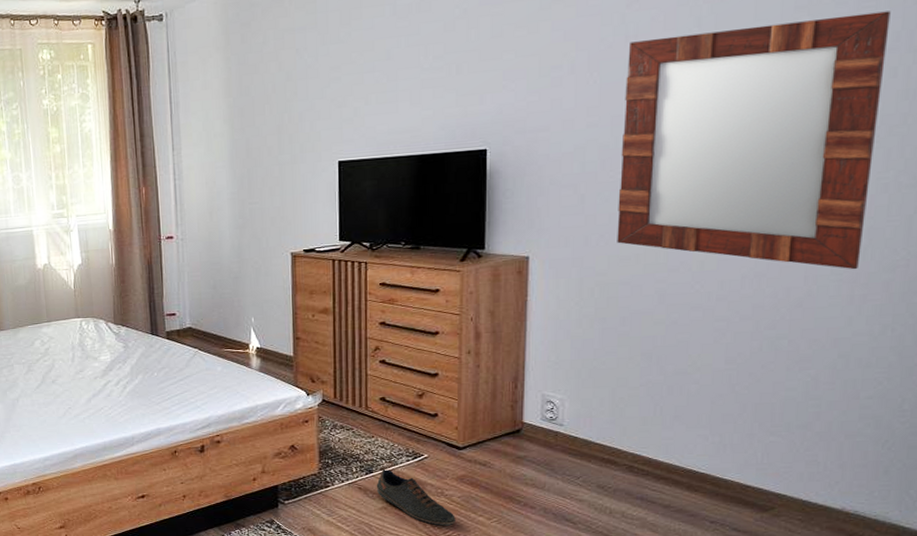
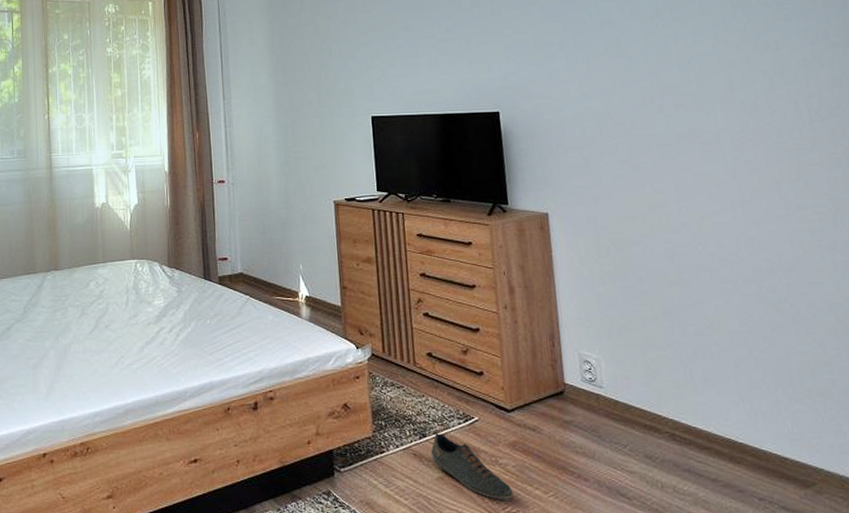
home mirror: present [617,11,891,270] -> none [605,13,834,237]

